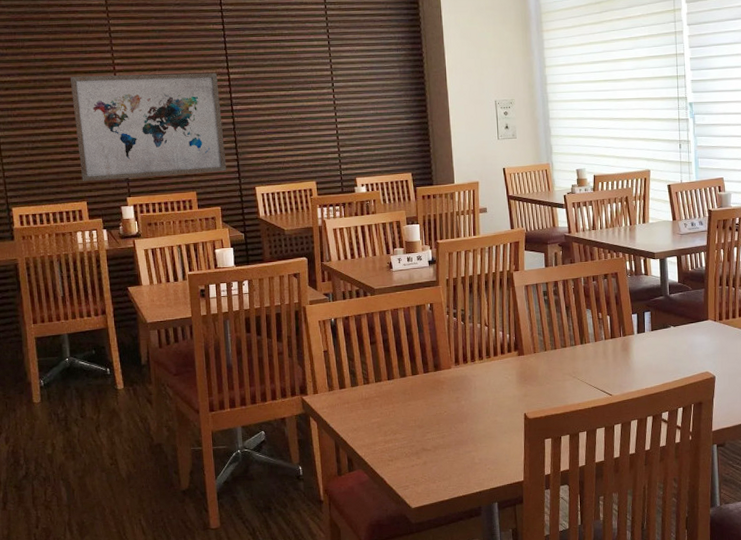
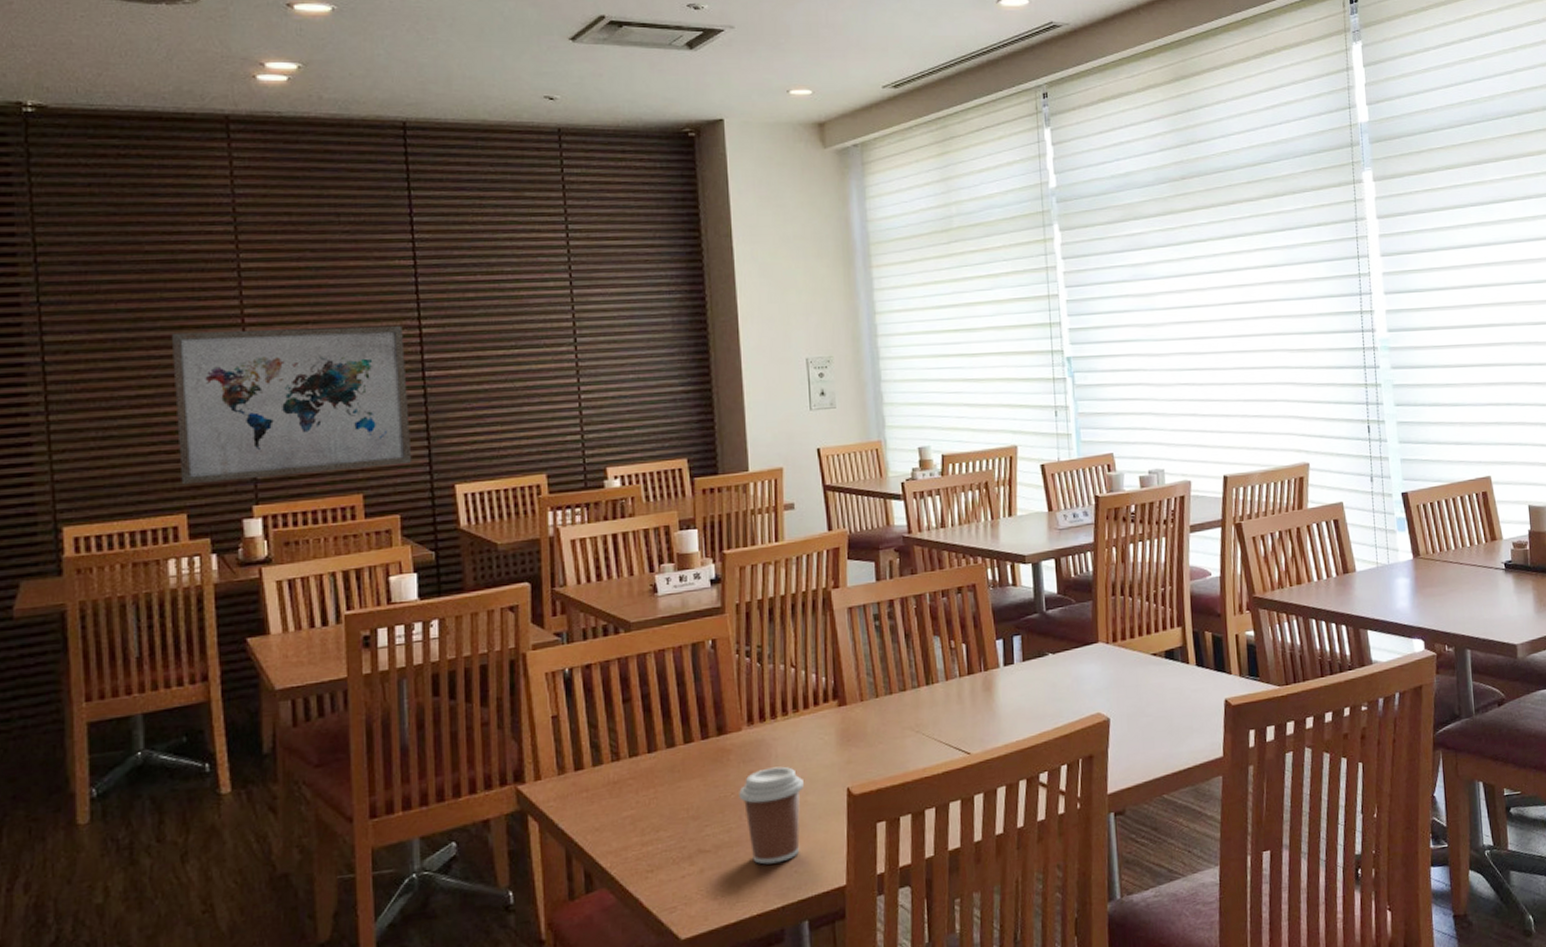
coffee cup: none [450,395,494,462] -> present [739,766,804,865]

